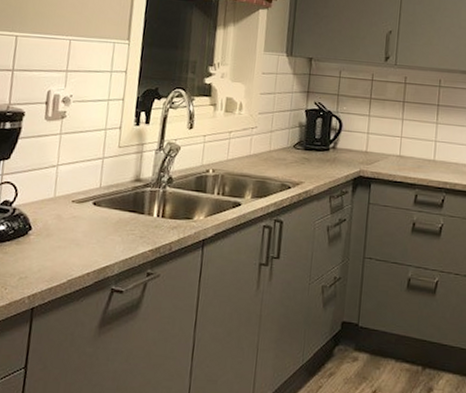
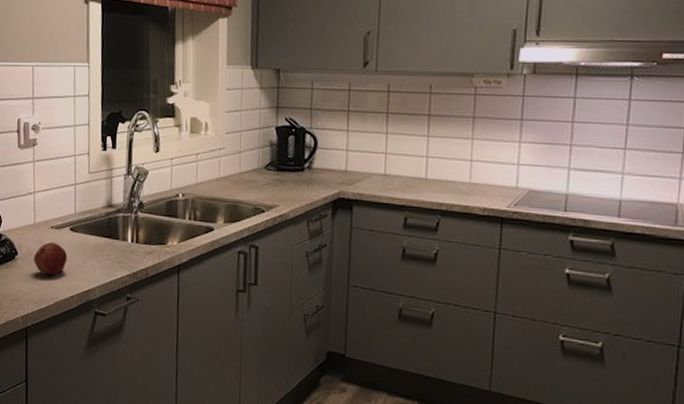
fruit: none [49,217,88,251] -> present [34,242,68,275]

